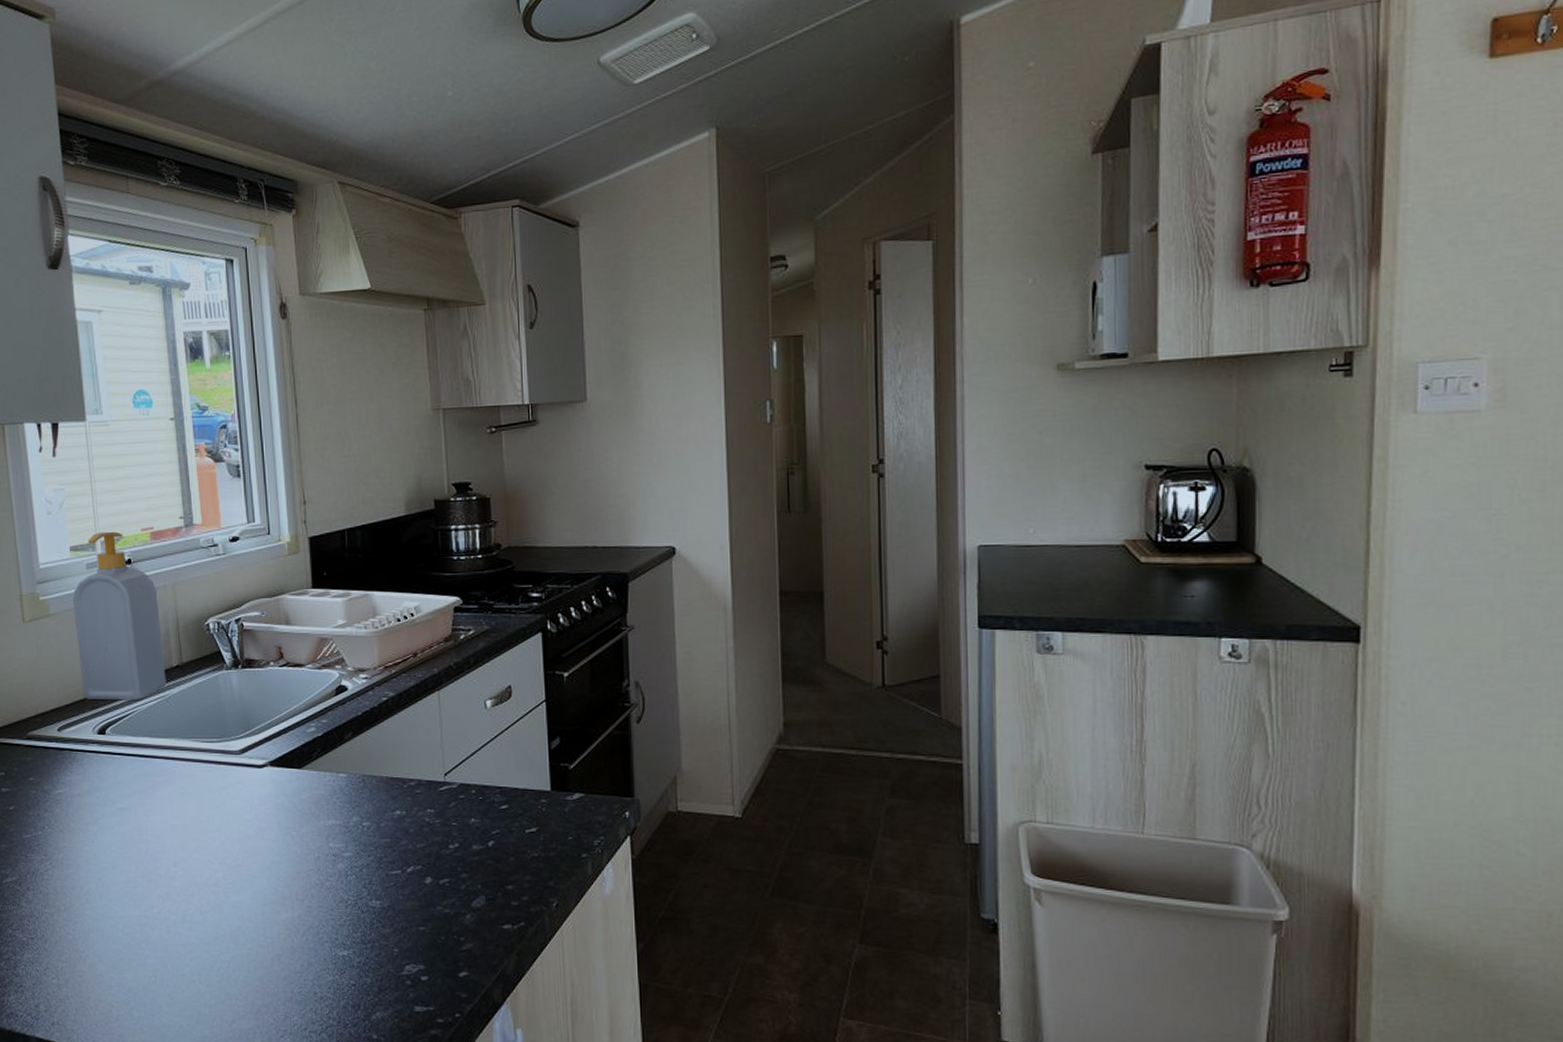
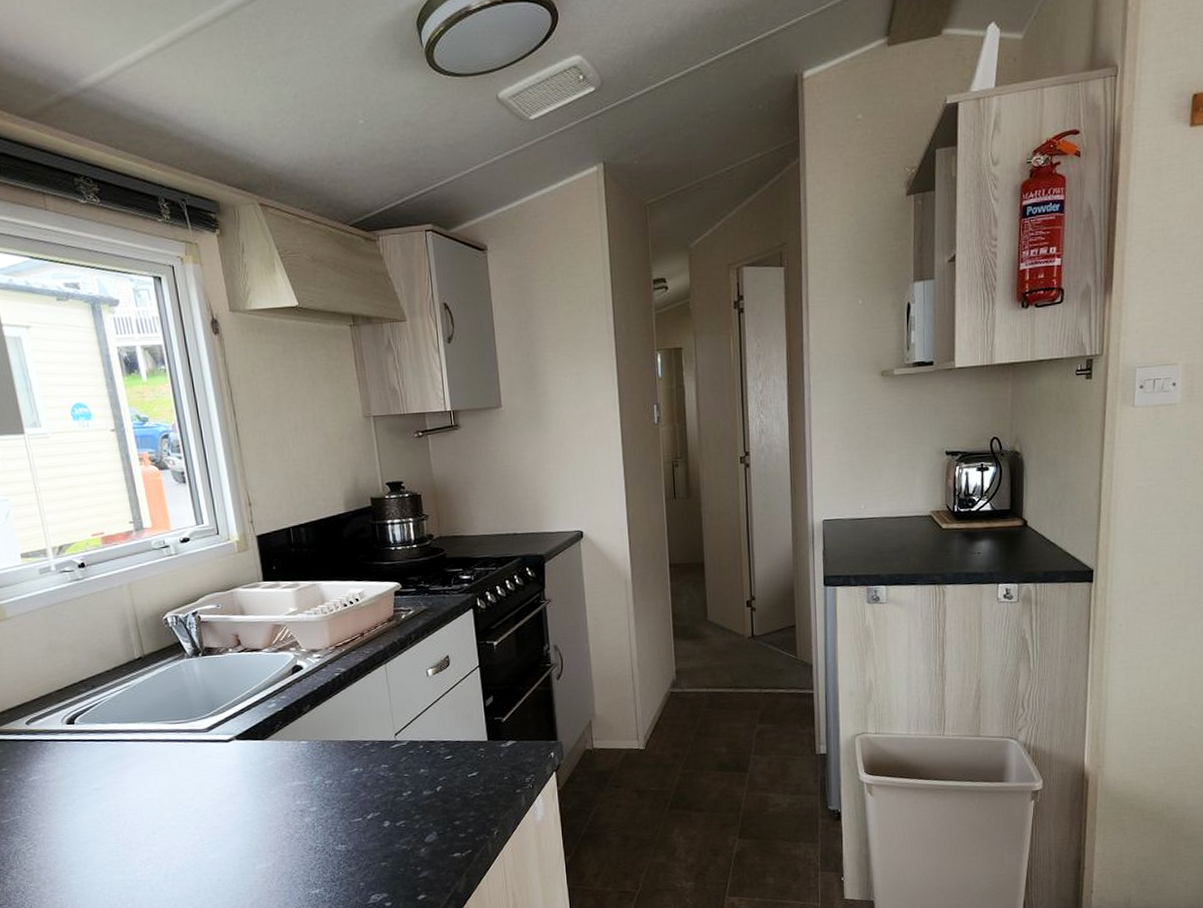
soap bottle: present [73,531,167,701] -> none [28,537,131,694]

